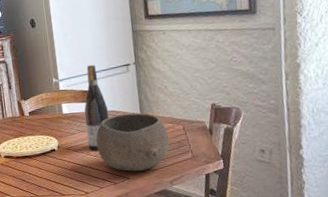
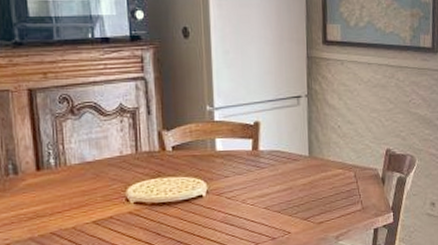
wine bottle: present [84,64,109,150] -> none [242,92,271,198]
bowl: present [96,113,170,172] -> none [255,155,339,225]

